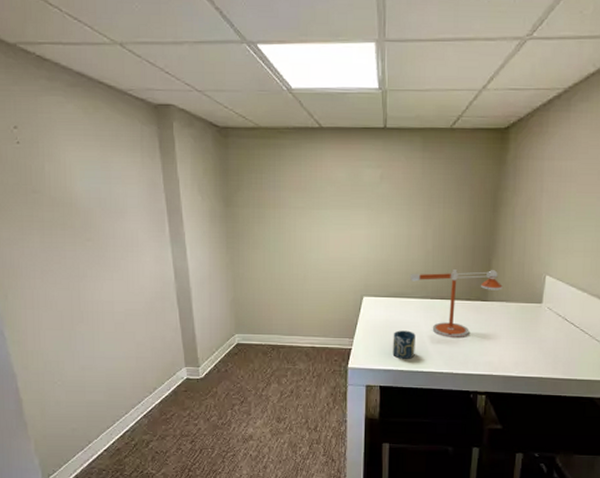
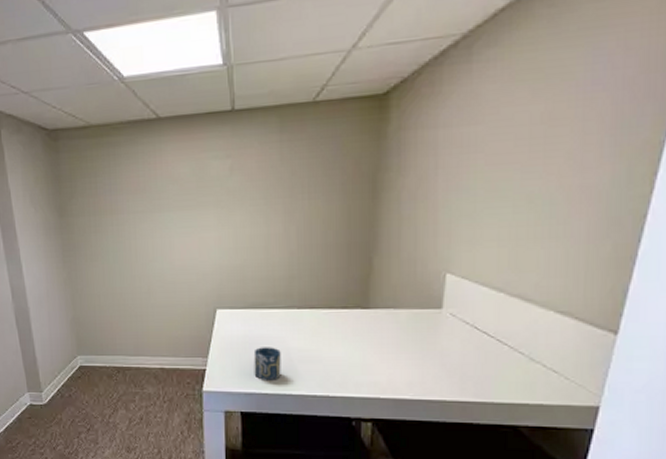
desk lamp: present [410,269,503,339] -> none [272,269,388,355]

